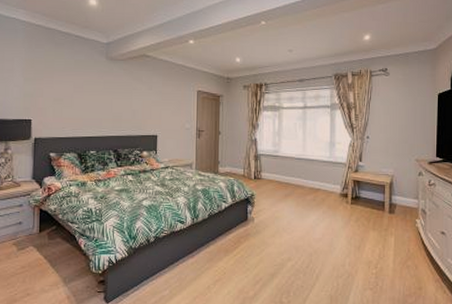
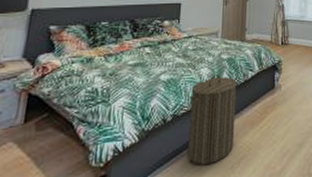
laundry hamper: none [168,204,211,282] -> present [187,75,237,165]

